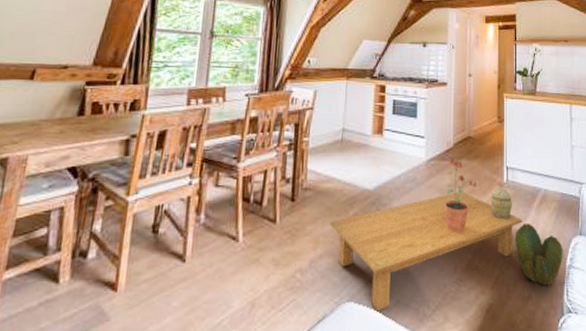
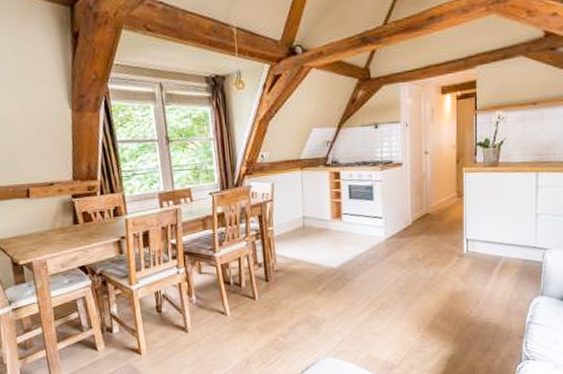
coffee table: present [329,191,523,312] -> none [302,264,483,363]
potted plant: present [444,158,477,233] -> none [405,234,436,300]
decorative box: present [490,188,512,220] -> none [450,258,472,287]
cactus: present [514,222,563,286] -> none [475,287,523,339]

